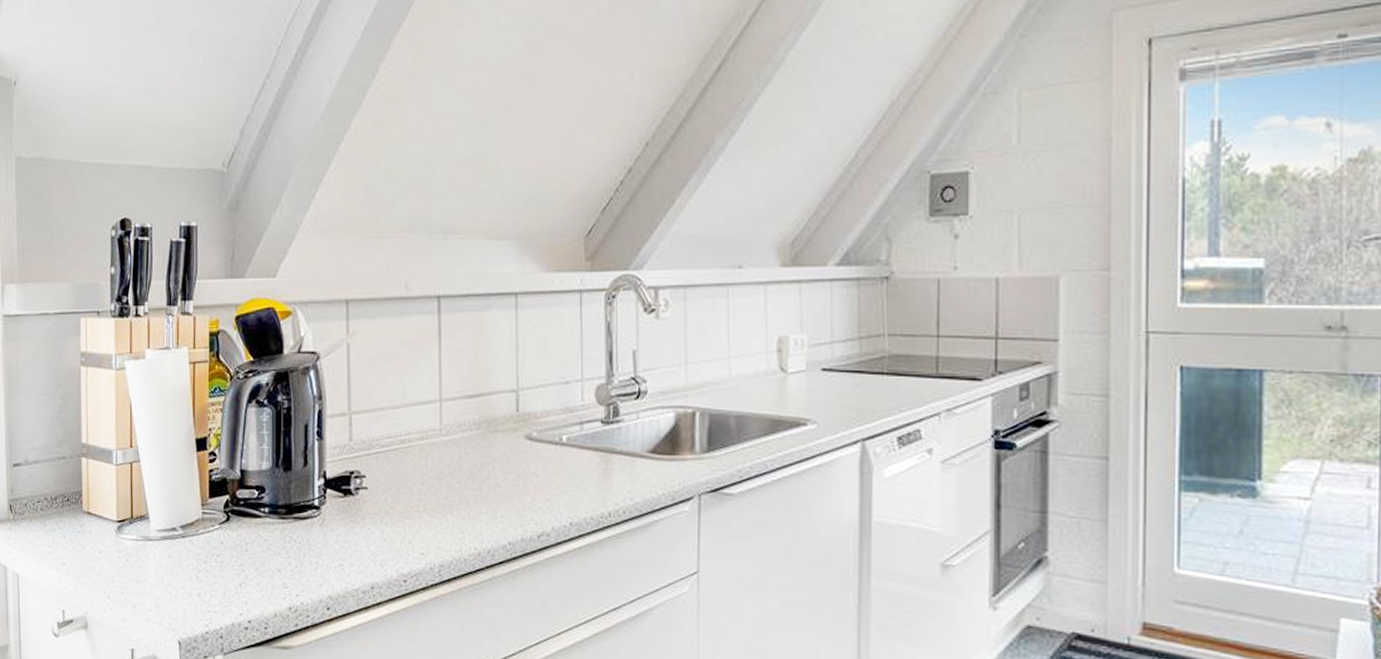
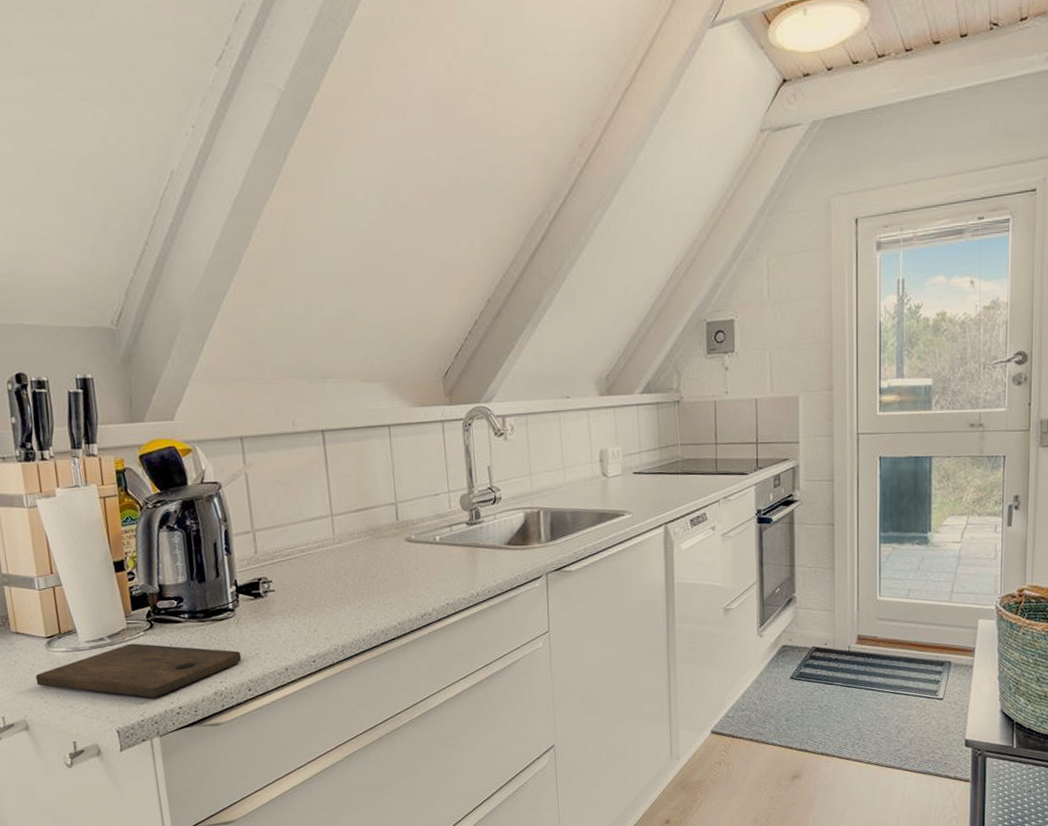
cutting board: none [101,537,323,606] -> present [35,643,242,698]

